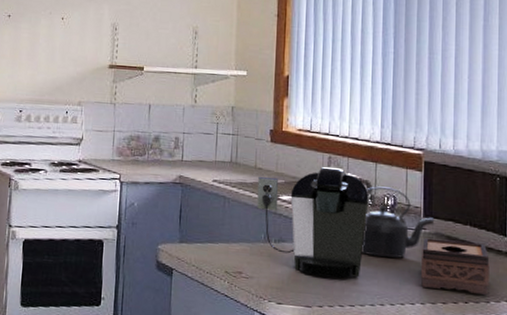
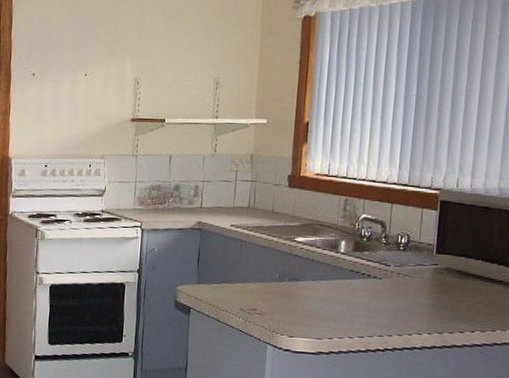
coffee maker: present [257,166,369,278] -> none [273,208,383,313]
kettle: present [362,186,435,259] -> none [373,226,447,293]
tissue box: present [421,238,490,295] -> none [429,273,499,324]

